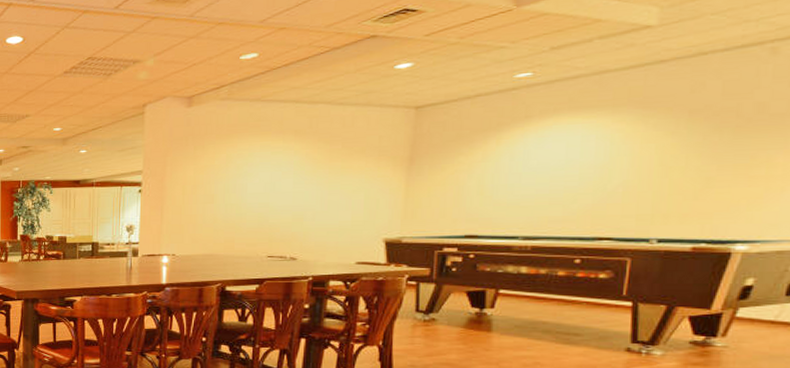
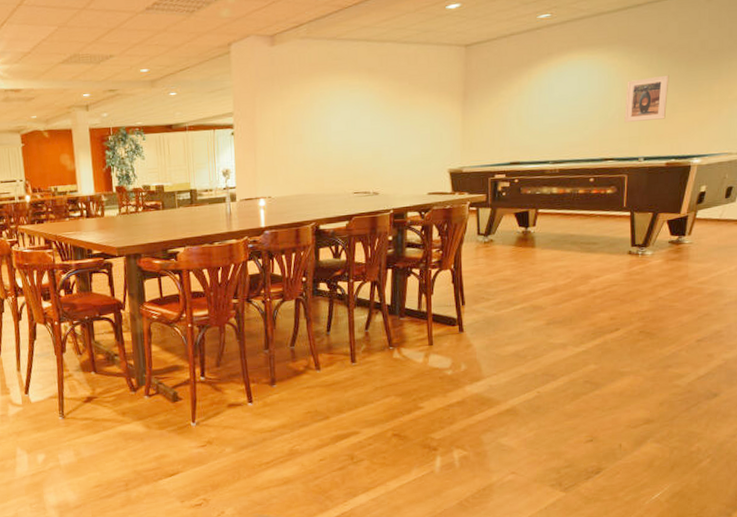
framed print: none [631,143,704,198] -> present [624,75,669,123]

